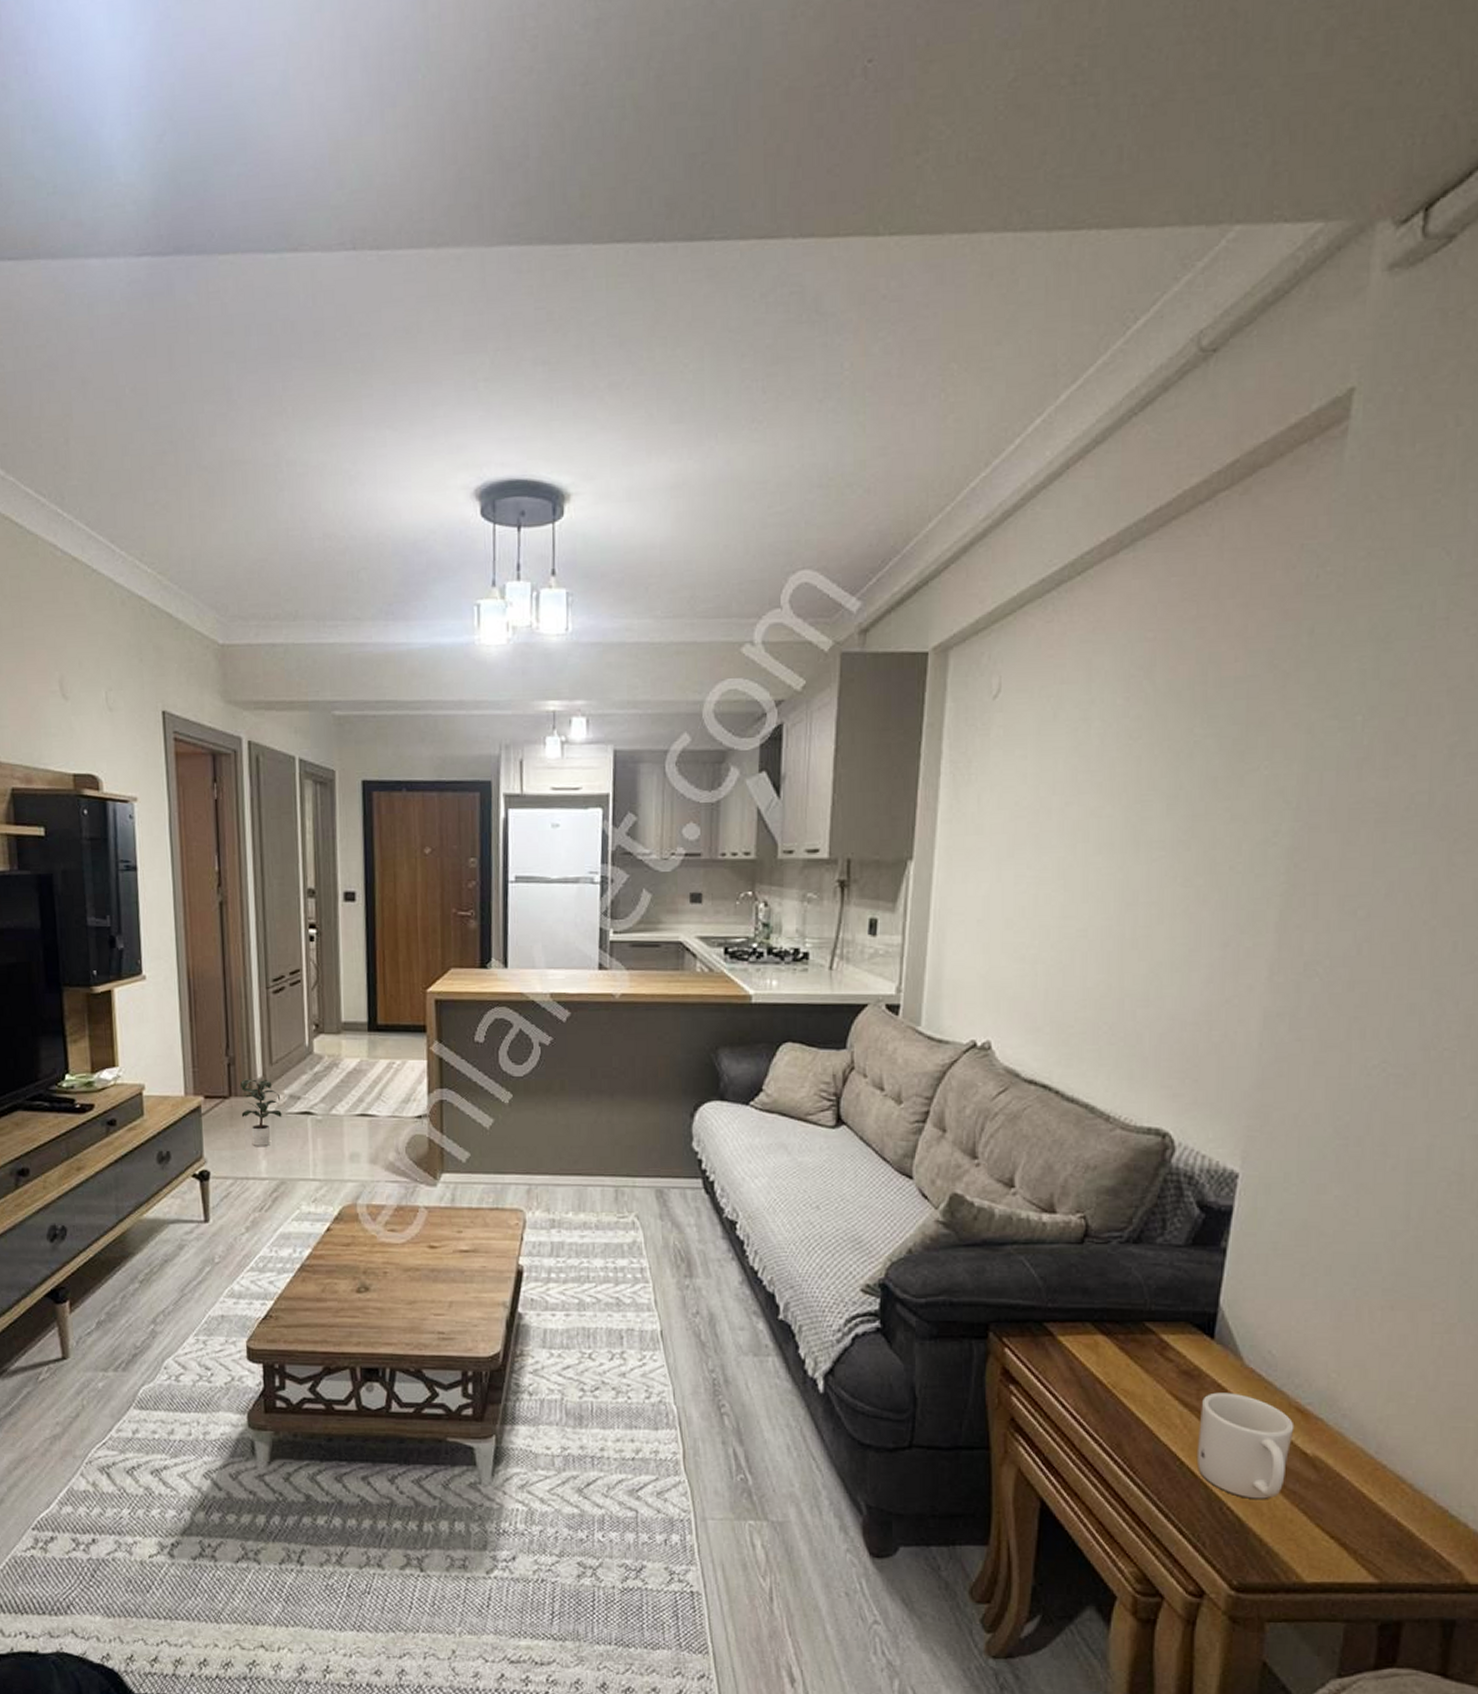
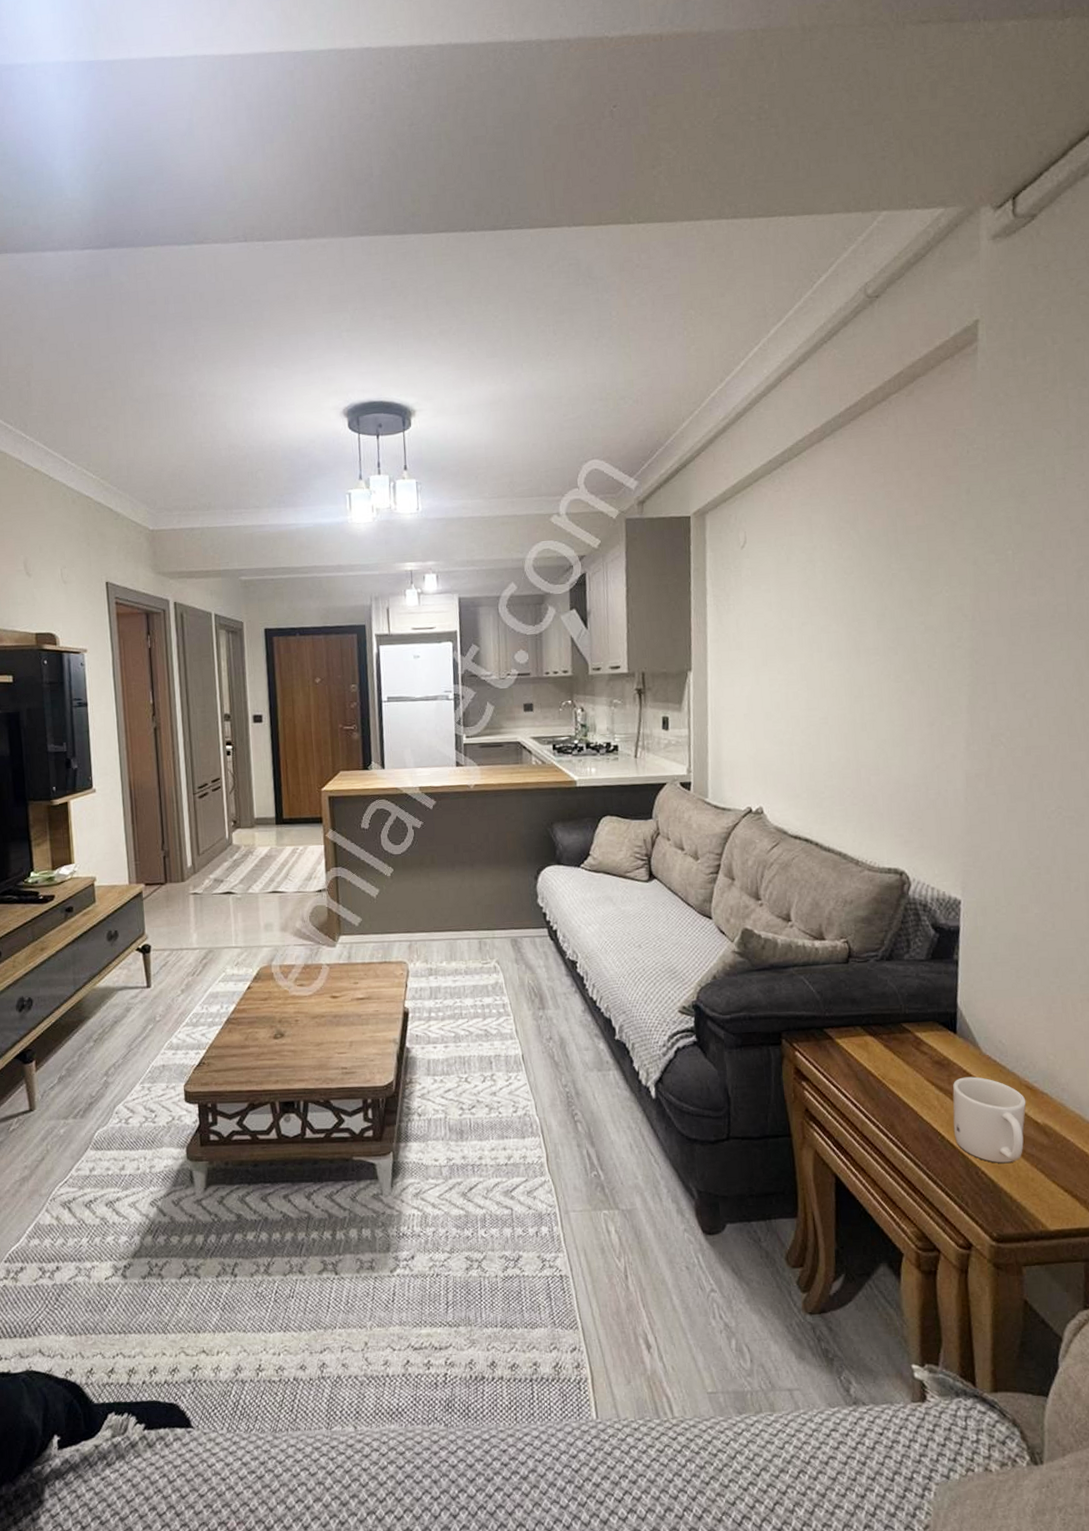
potted plant: present [240,1079,282,1147] -> none [174,867,209,923]

